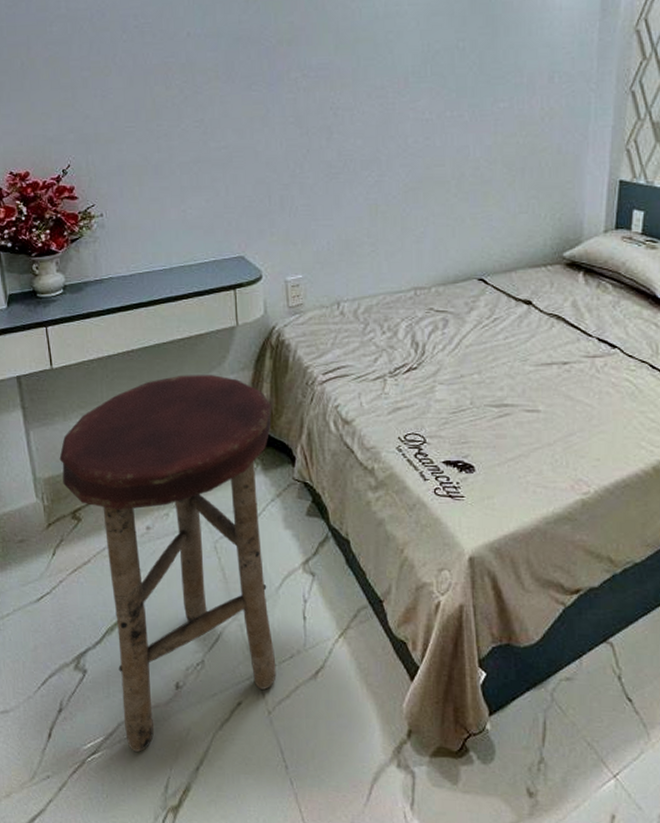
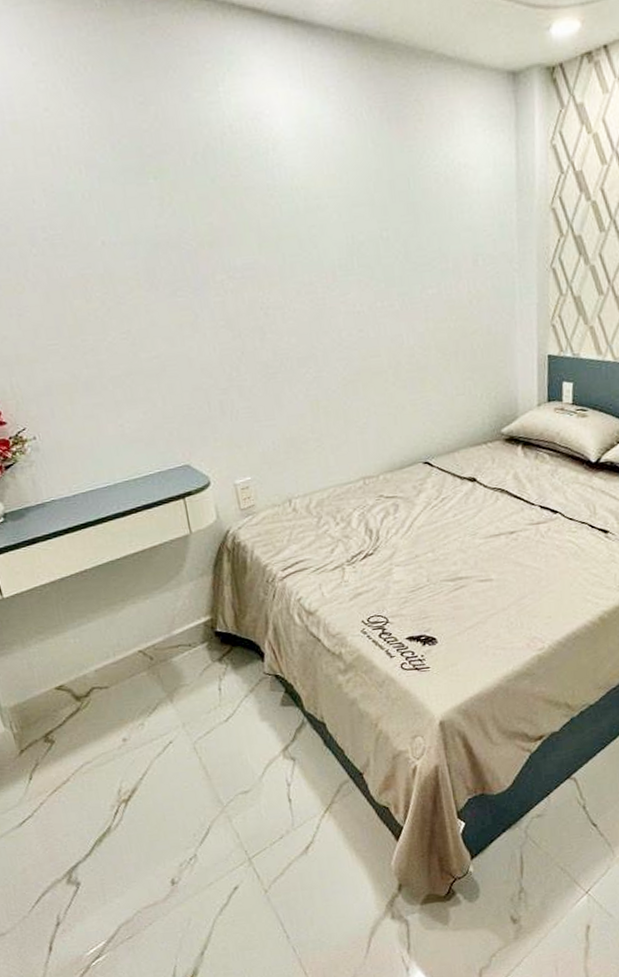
stool: present [59,375,277,752] -> none [23,584,269,949]

